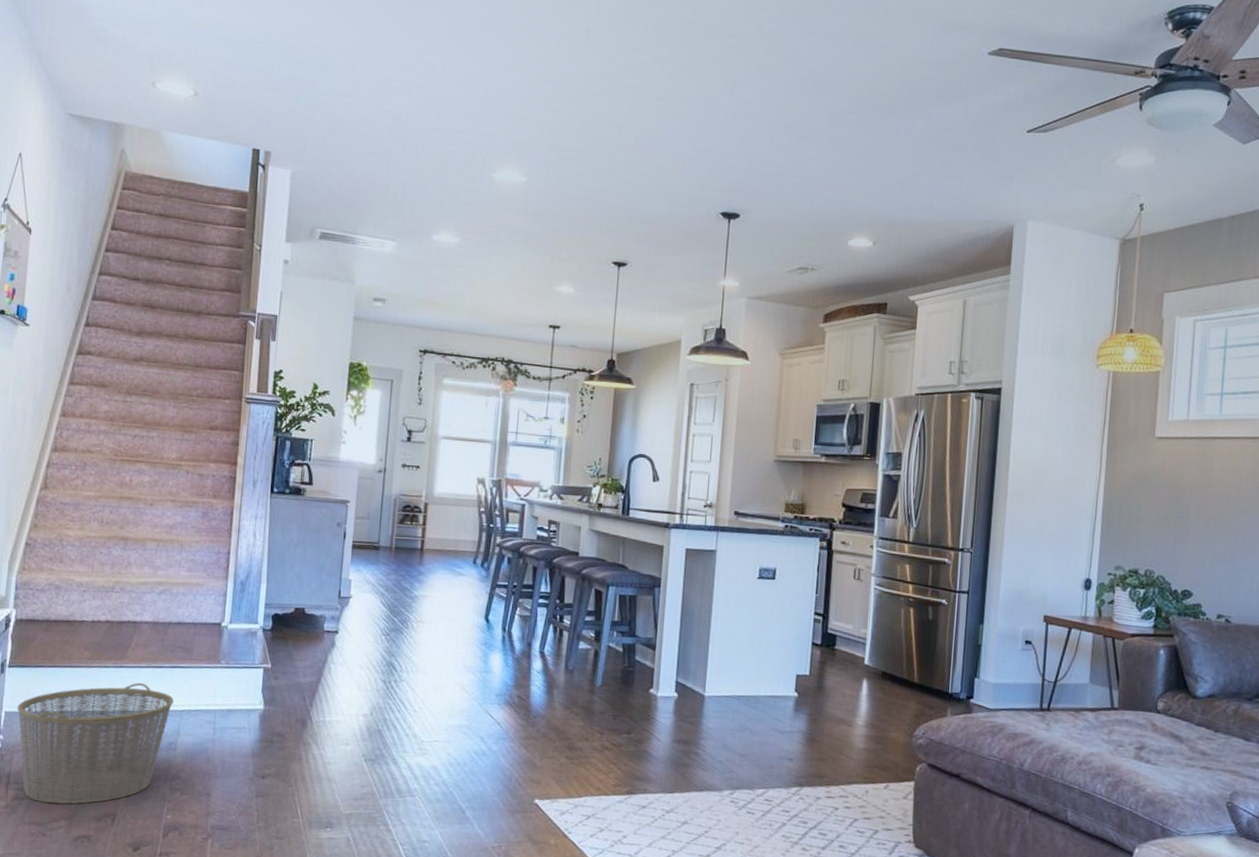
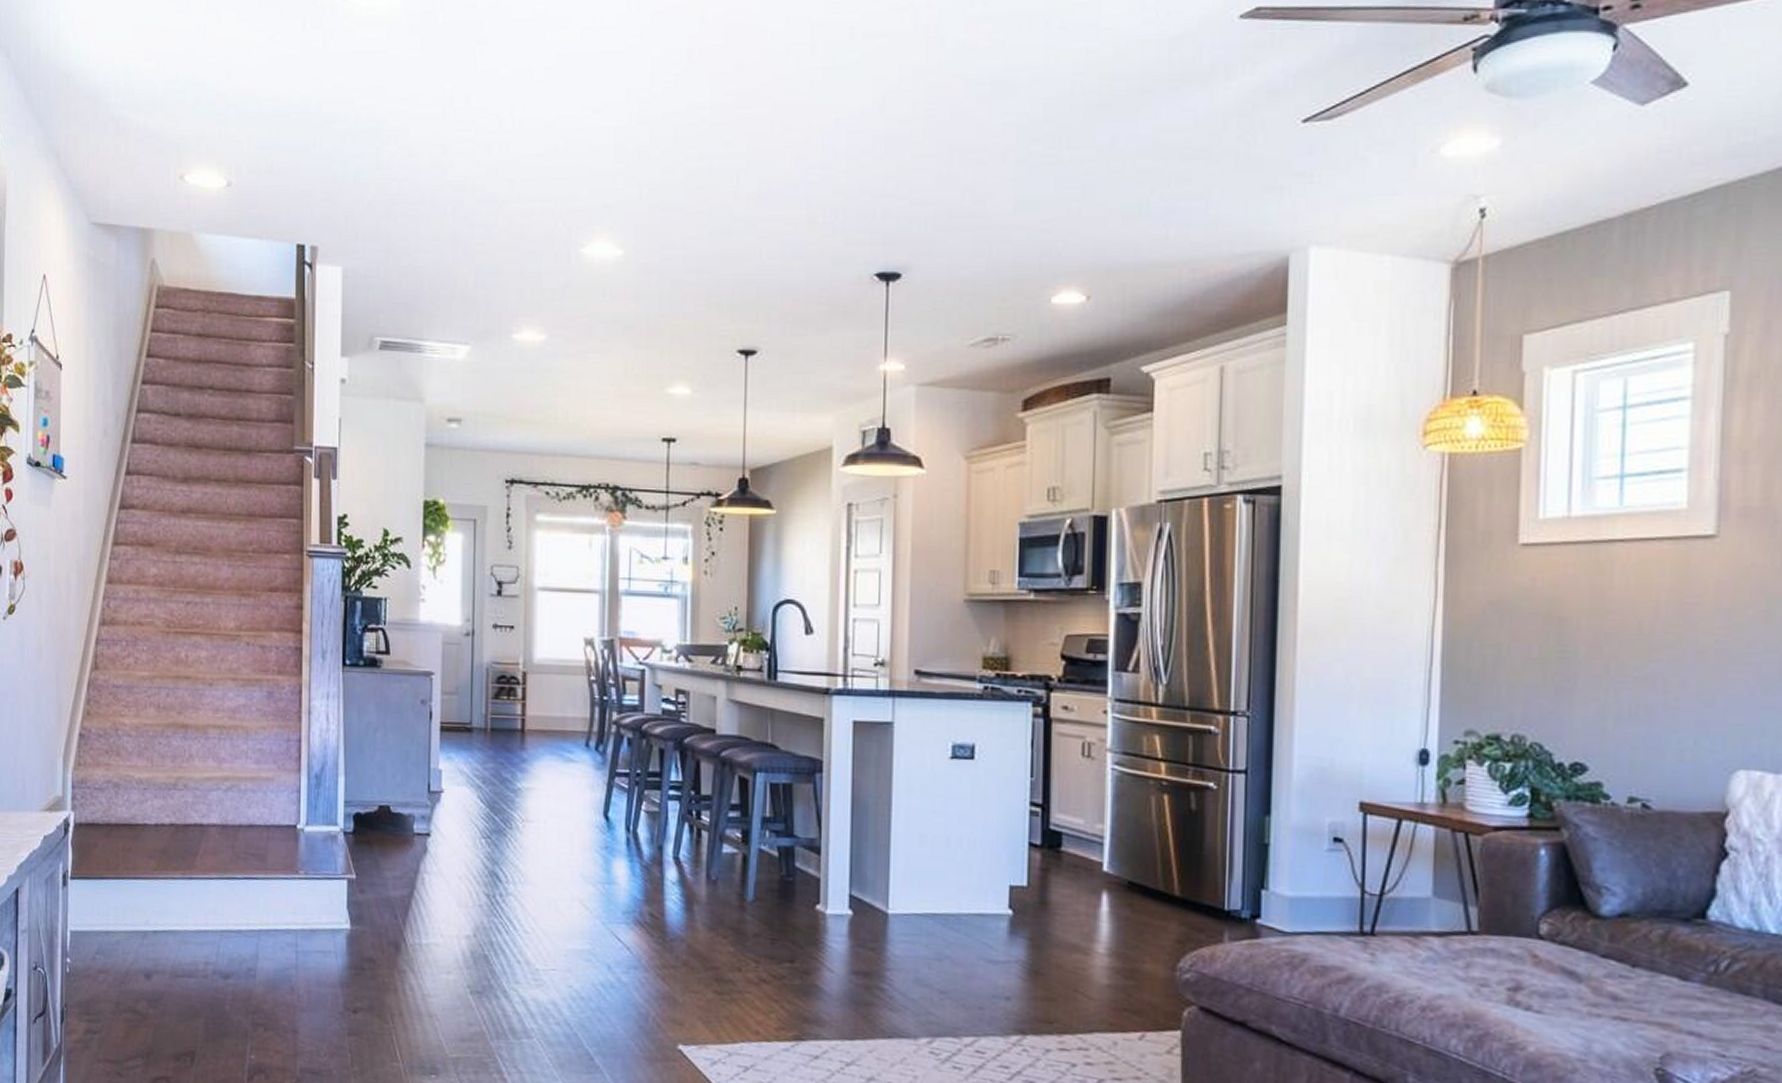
basket: present [17,683,174,804] -> none [83,897,249,1040]

